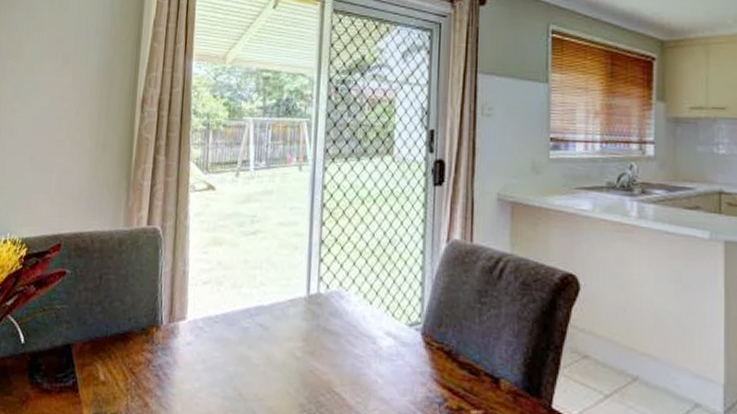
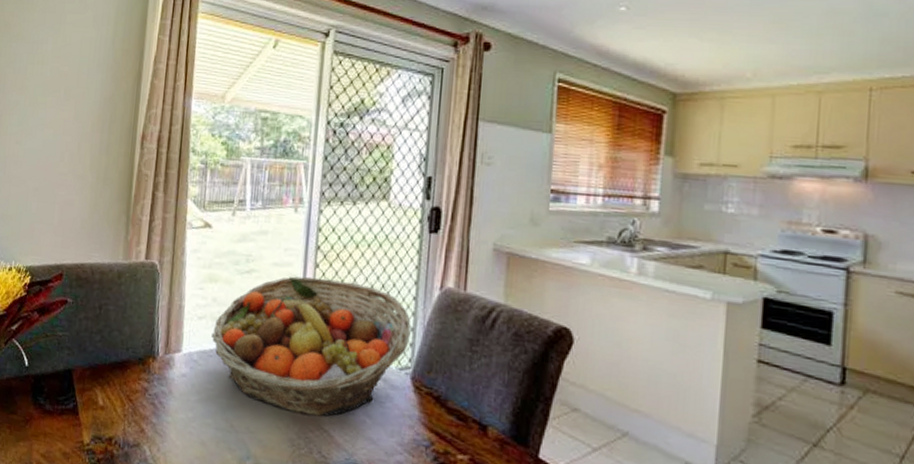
fruit basket: none [217,235,419,380] -> present [211,276,411,417]

